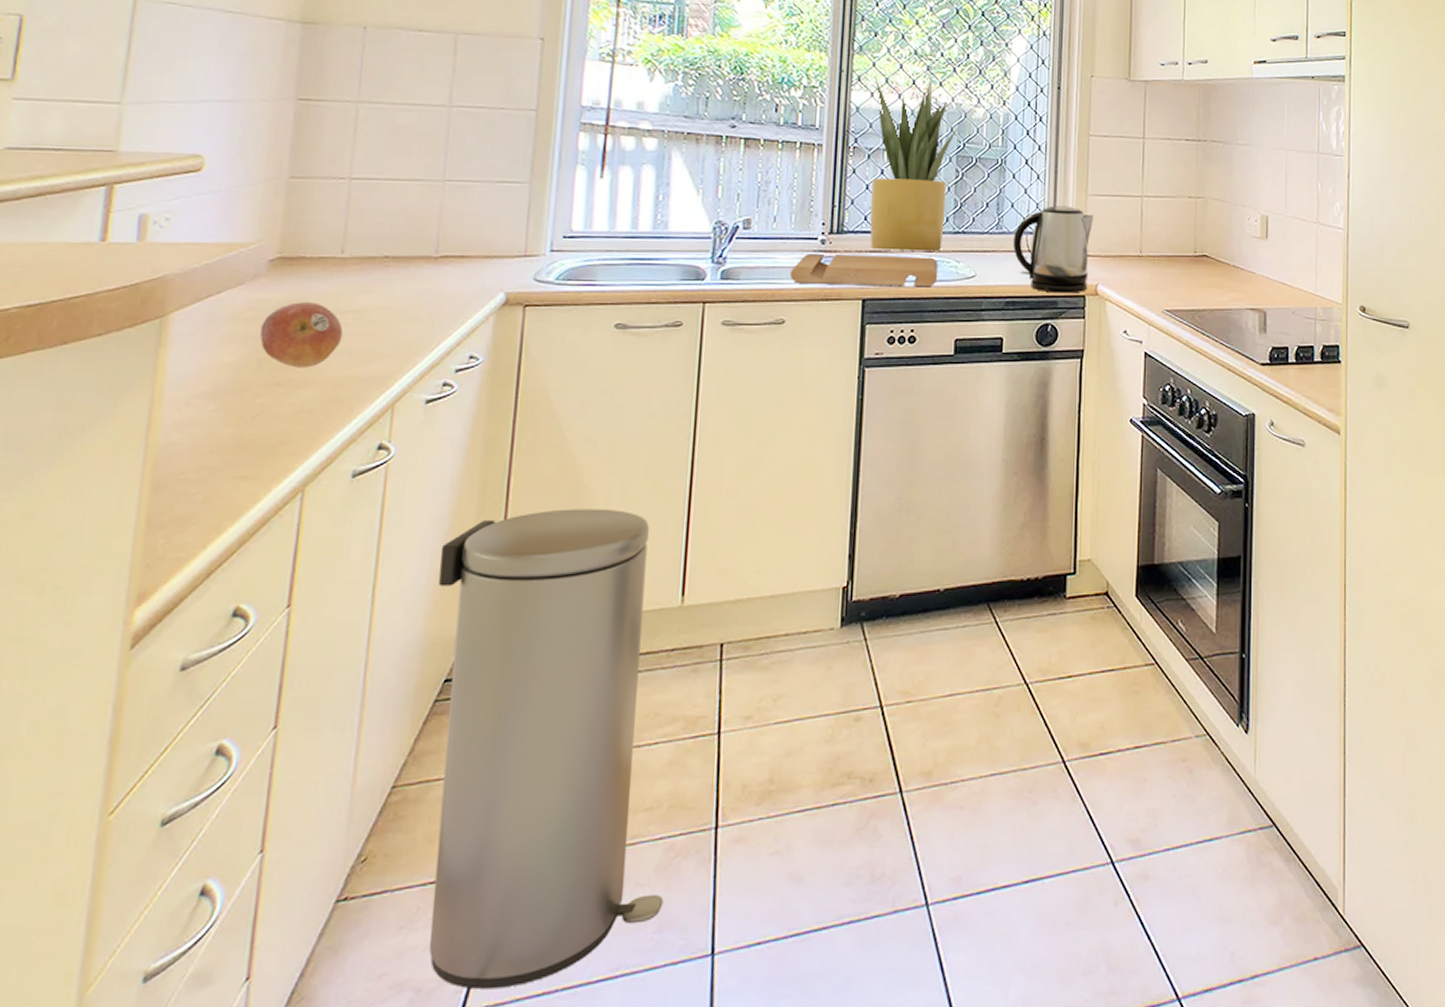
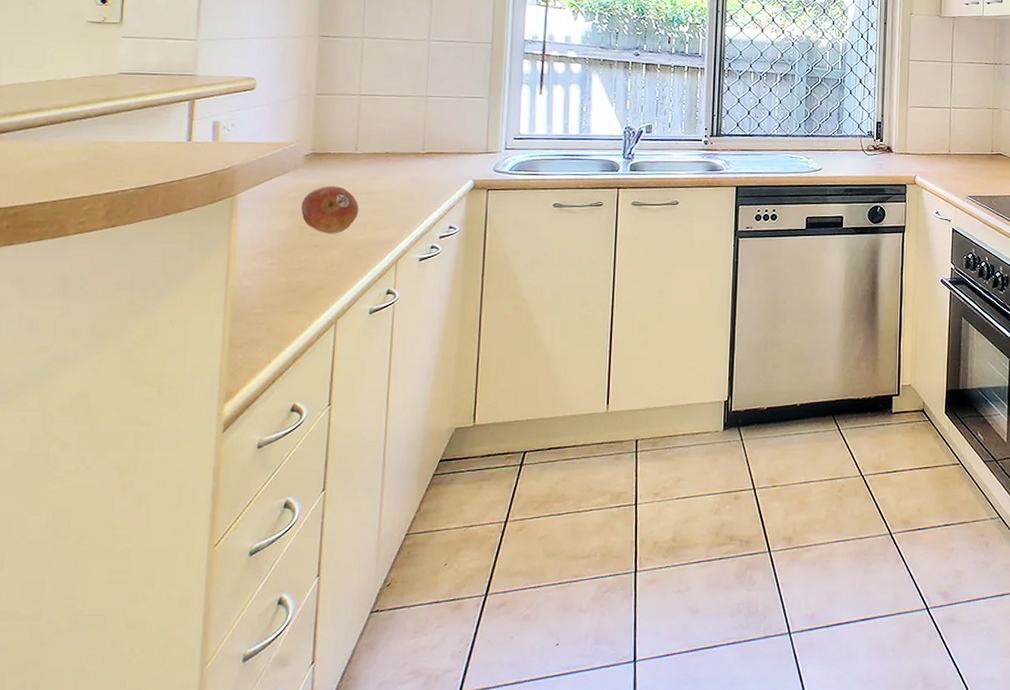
pedal bin: present [428,508,664,989] -> none [433,339,599,677]
cutting board: present [789,254,938,286] -> none [681,152,793,177]
planter: present [870,77,959,252] -> none [741,16,808,150]
kettle: present [1012,205,1094,293] -> none [850,115,913,183]

